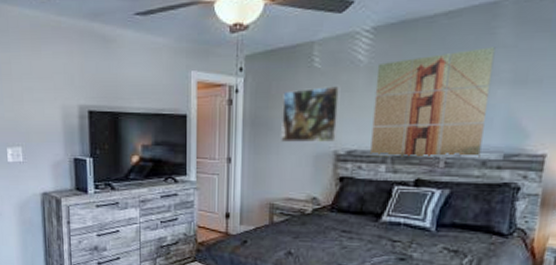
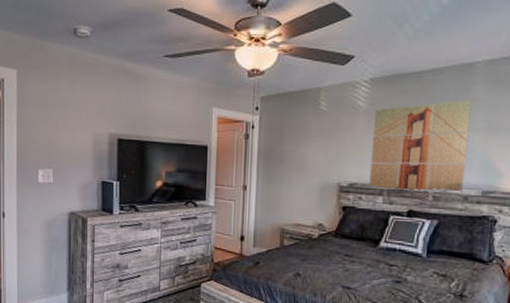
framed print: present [281,86,341,142] -> none [291,127,344,175]

